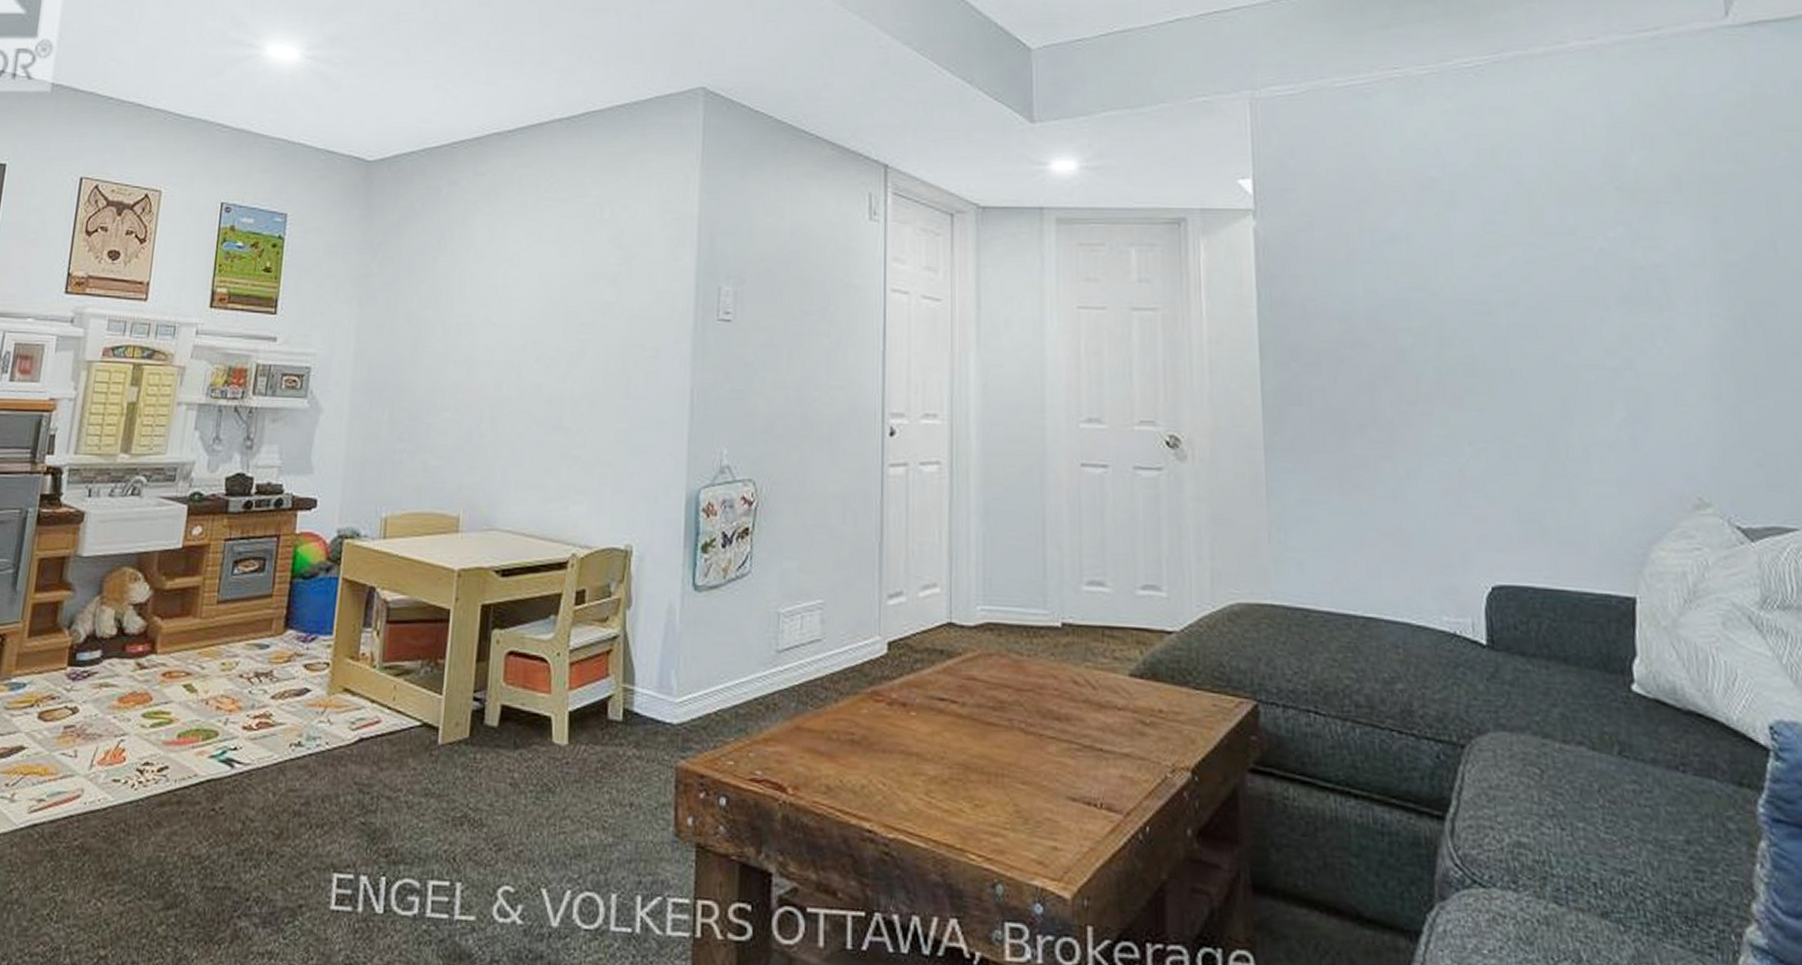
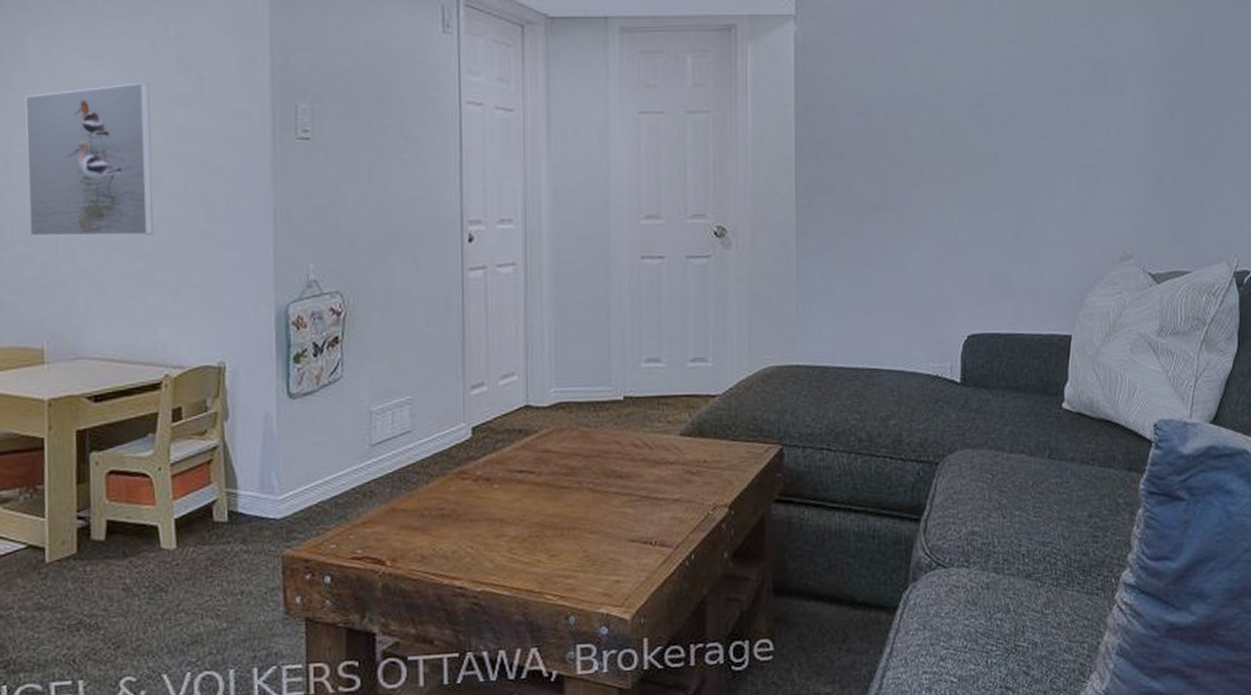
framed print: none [458,260,581,409] -> present [25,82,153,237]

